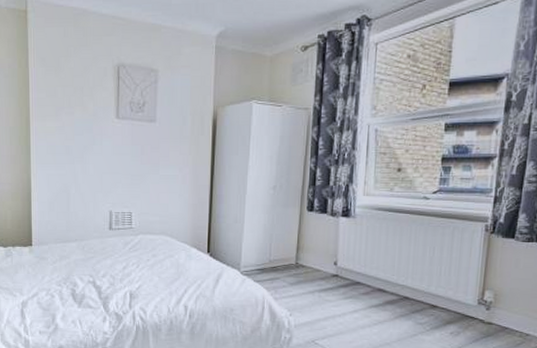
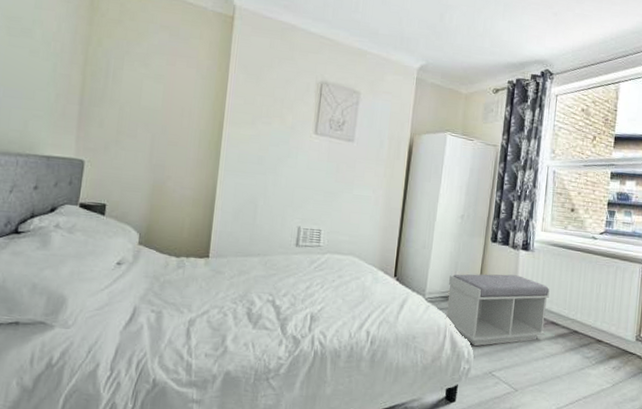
bench: none [262,243,375,317] -> present [445,274,550,347]

